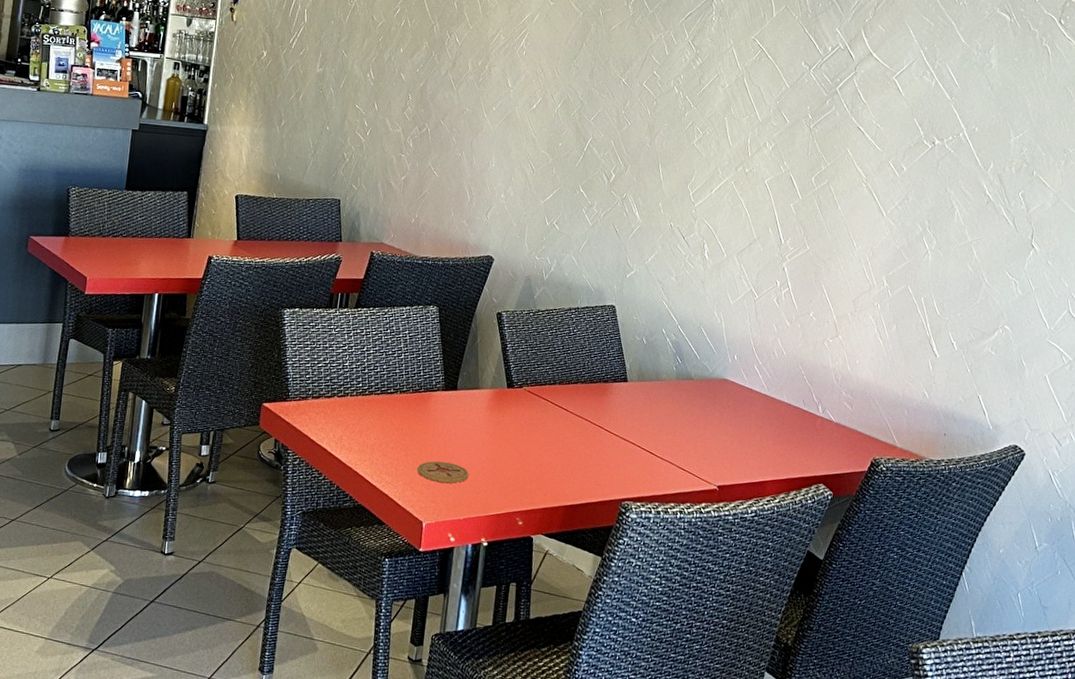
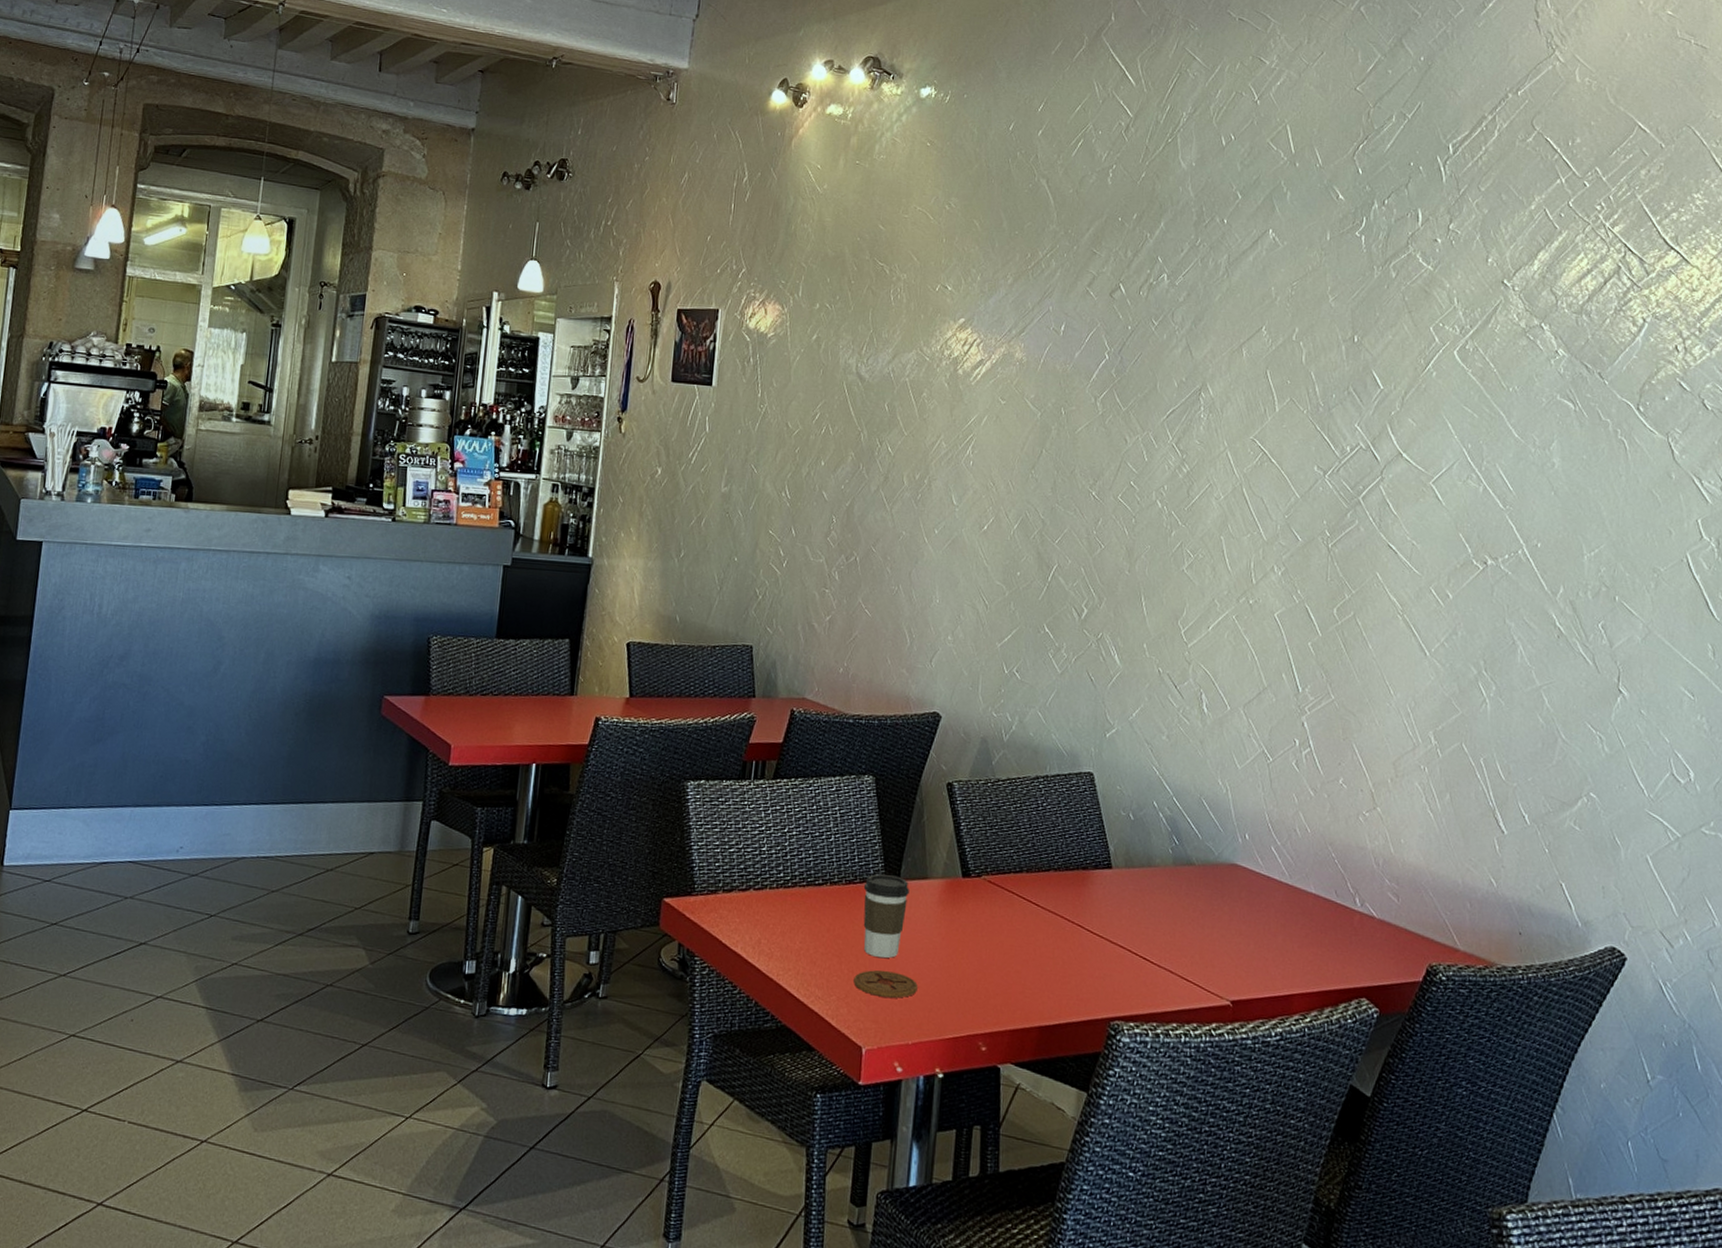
coffee cup: none [426,385,464,452] -> present [863,874,909,959]

